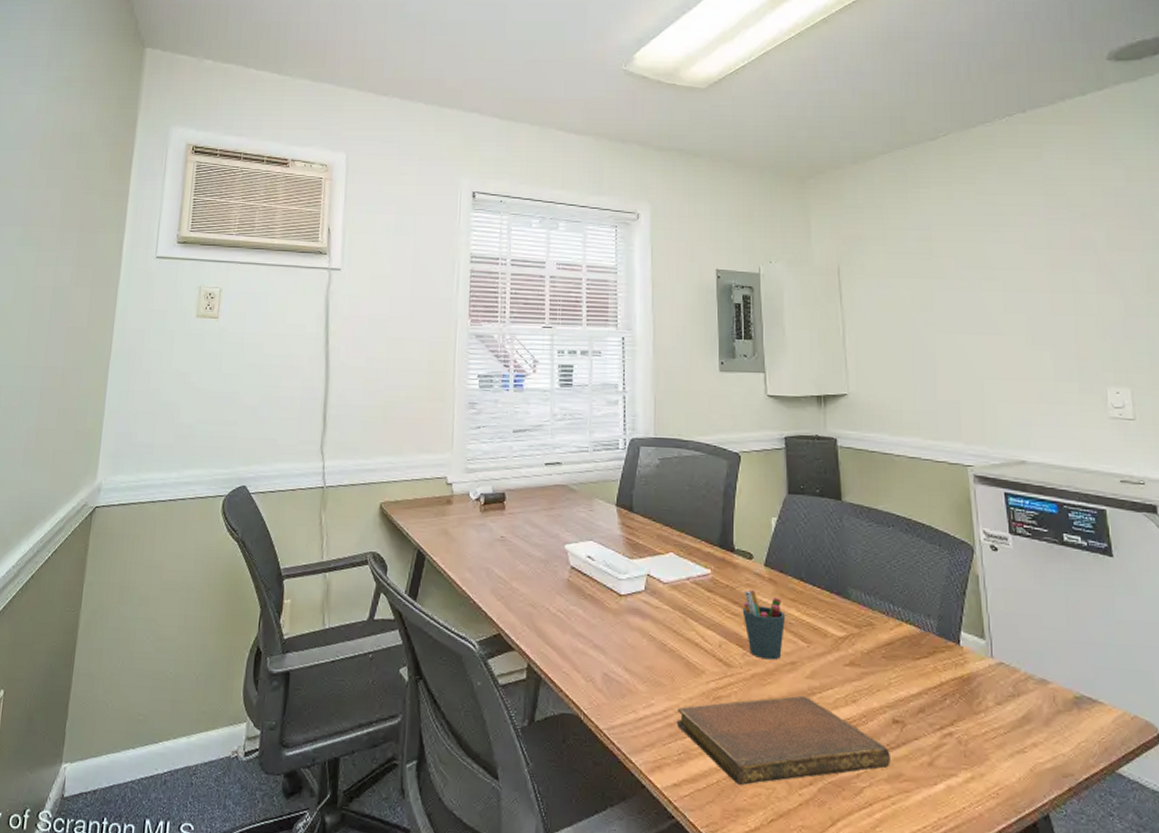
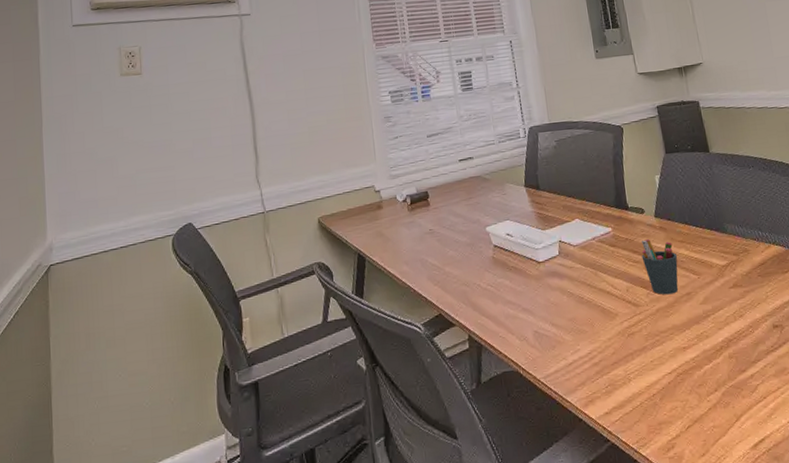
notebook: present [677,695,890,786] -> none [600,319,776,404]

